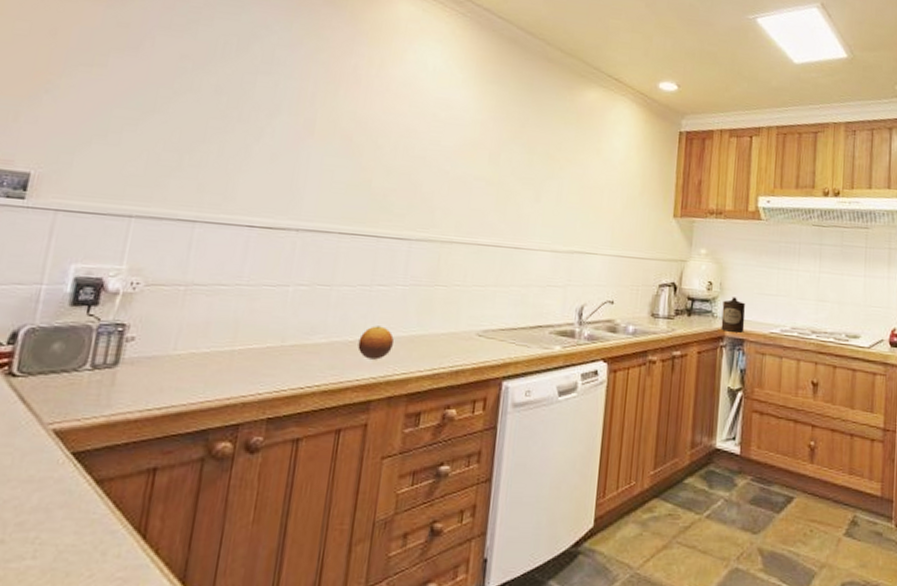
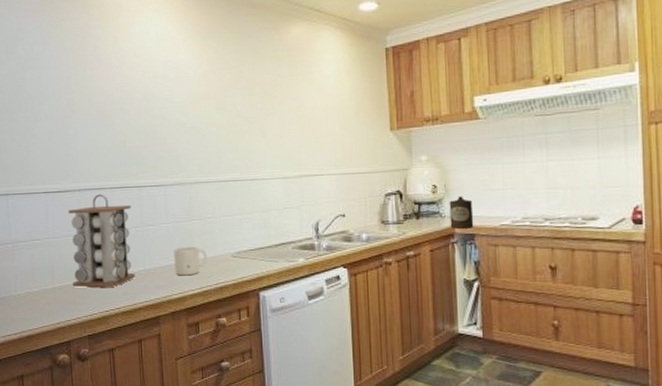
spice rack: none [260,238,363,358] -> present [68,194,135,289]
fruit: present [358,326,394,360] -> none [141,258,168,285]
mug: none [402,316,447,353] -> present [172,246,207,276]

